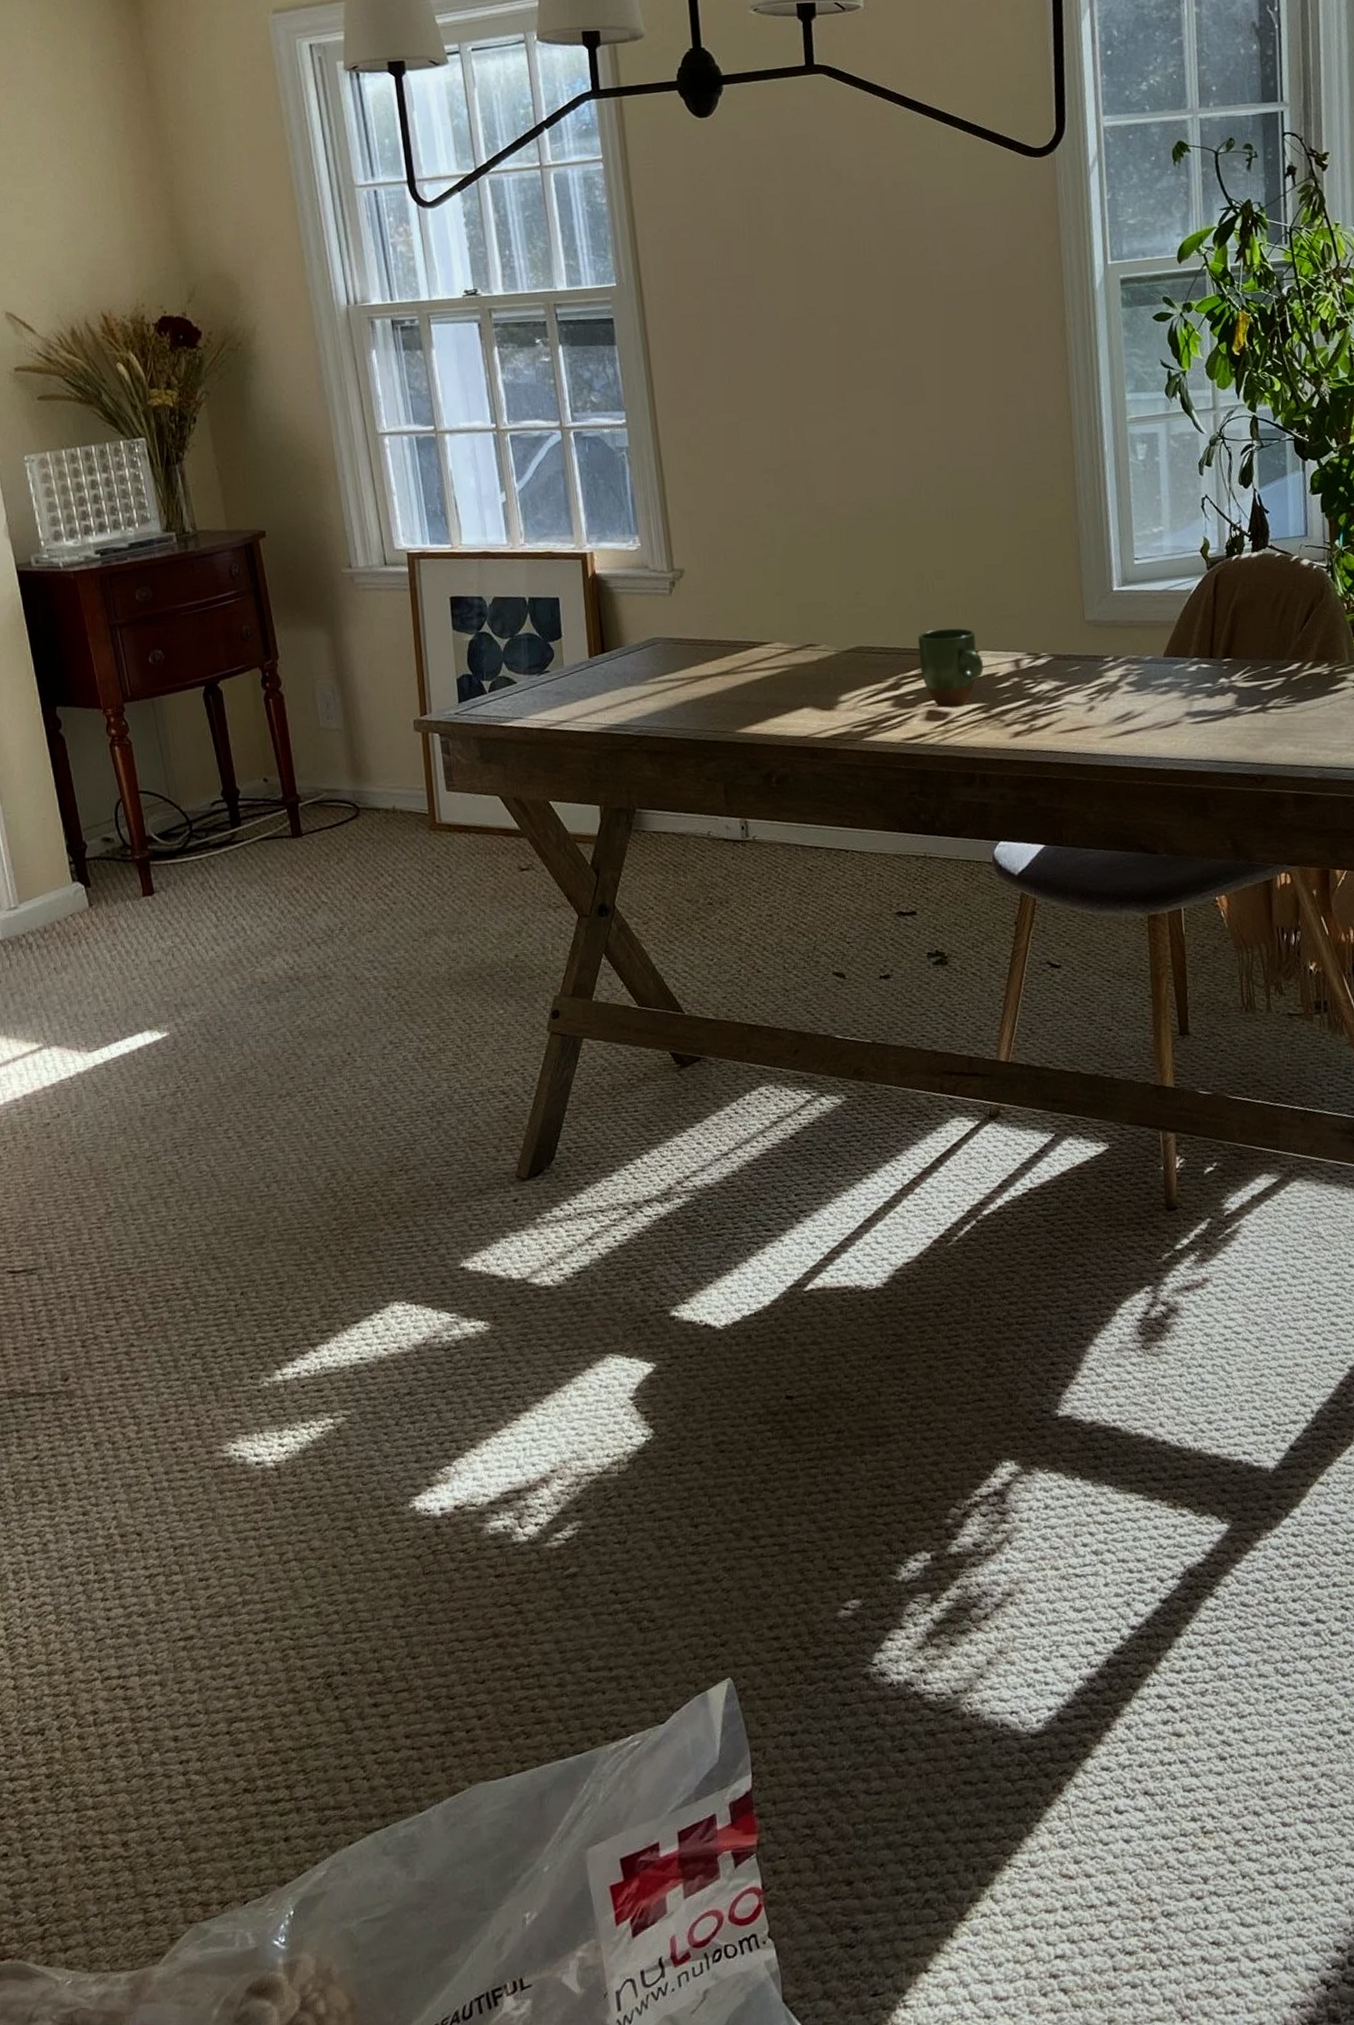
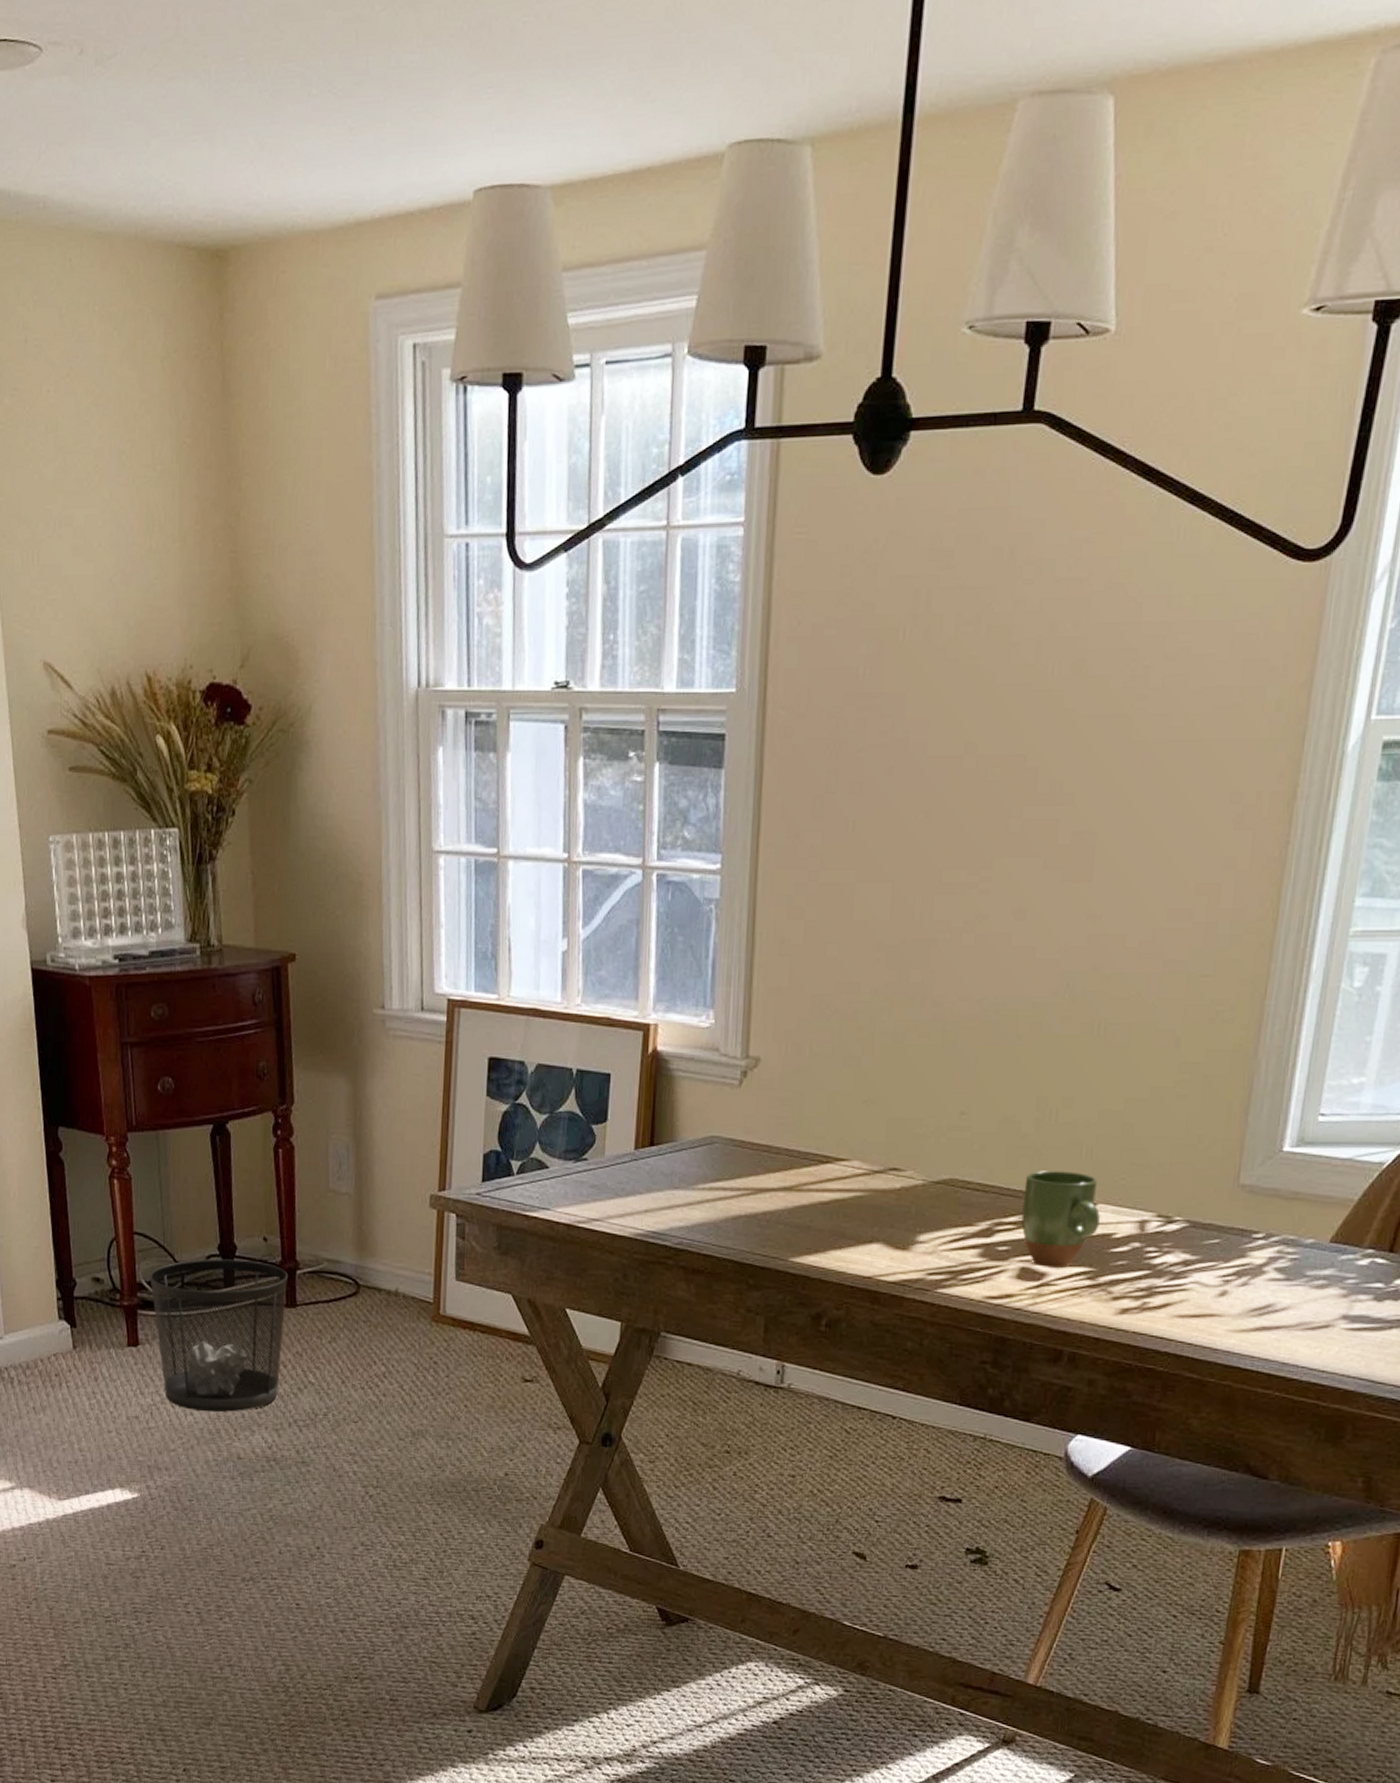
waste bin: none [158,801,294,946] -> present [149,1259,289,1412]

